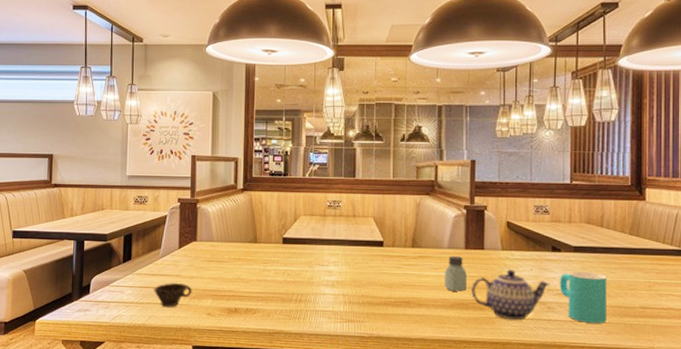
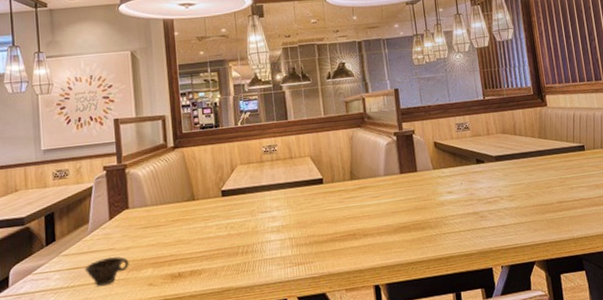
saltshaker: present [445,256,467,292] -> none [384,181,407,217]
teapot: present [471,269,551,321] -> none [411,186,480,235]
cup: present [560,271,607,323] -> none [487,177,532,225]

